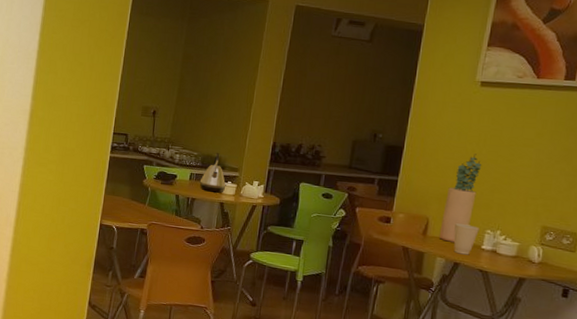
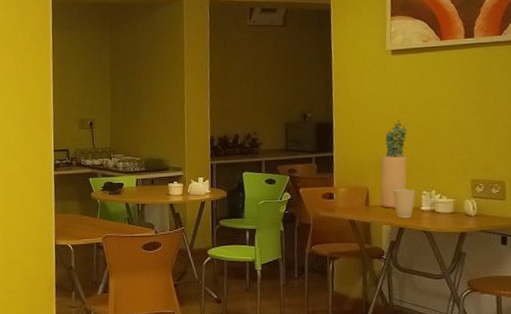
kettle: present [199,152,226,193] -> none [146,154,172,195]

